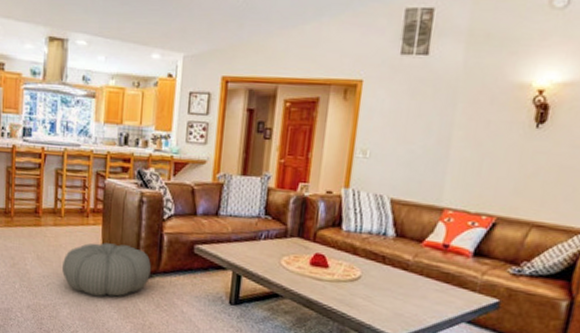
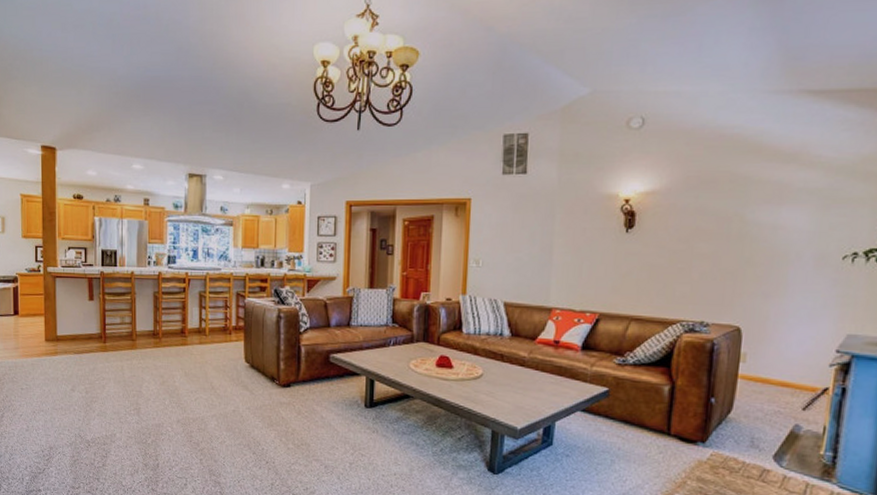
pouf: present [62,242,152,297] -> none [209,357,292,407]

